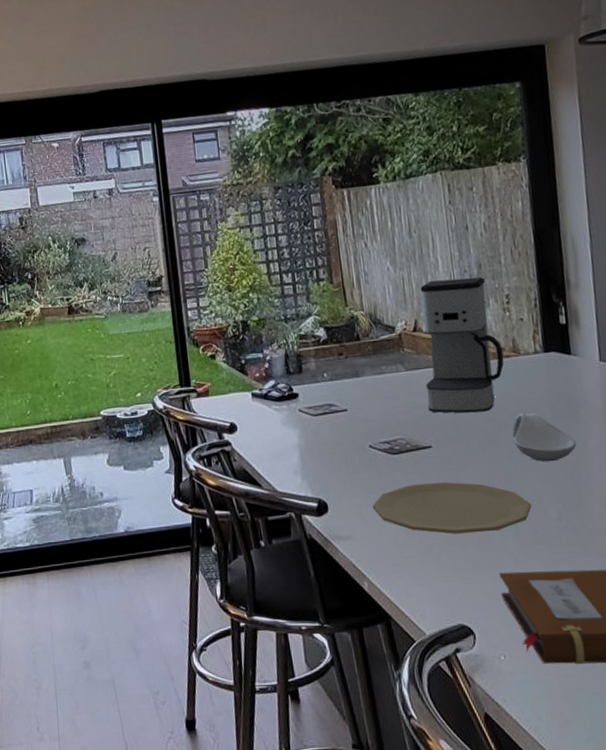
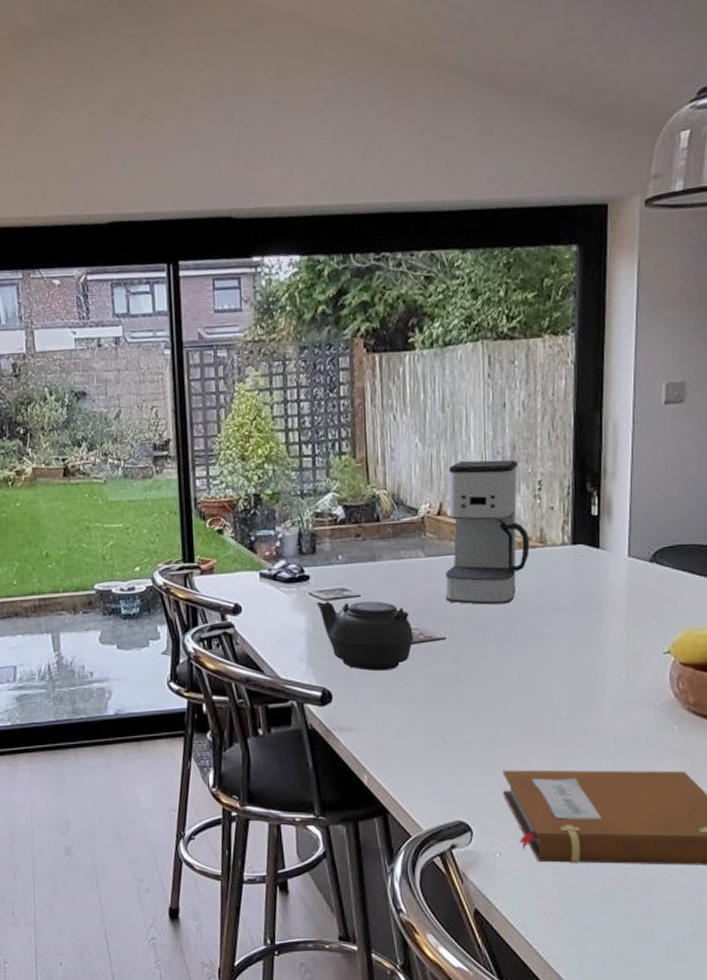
teapot: none [306,414,401,481] -> present [316,601,413,672]
plate: present [372,481,532,534] -> none [378,675,543,730]
spoon rest: present [512,413,577,462] -> none [530,608,595,660]

